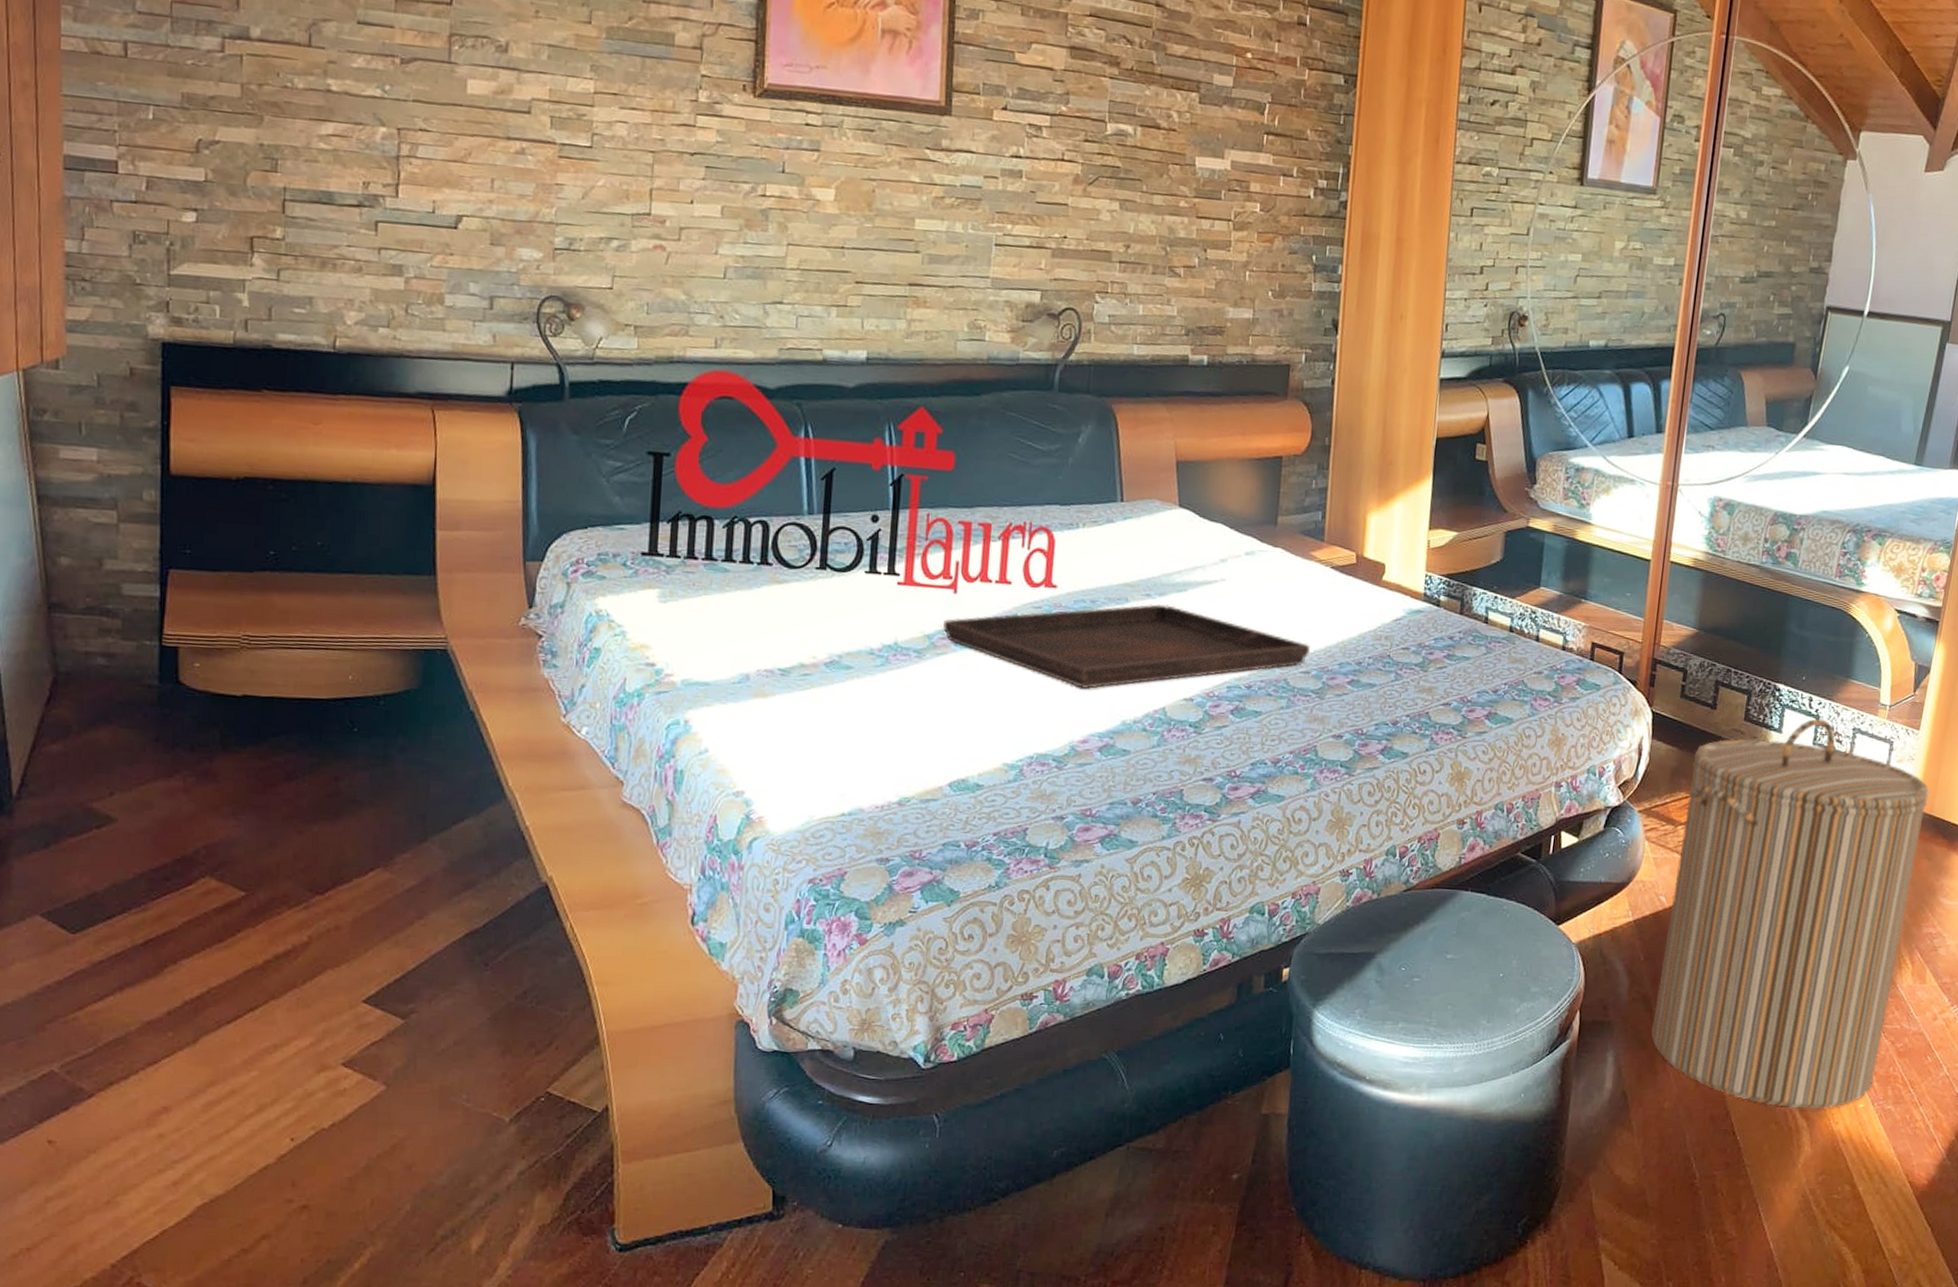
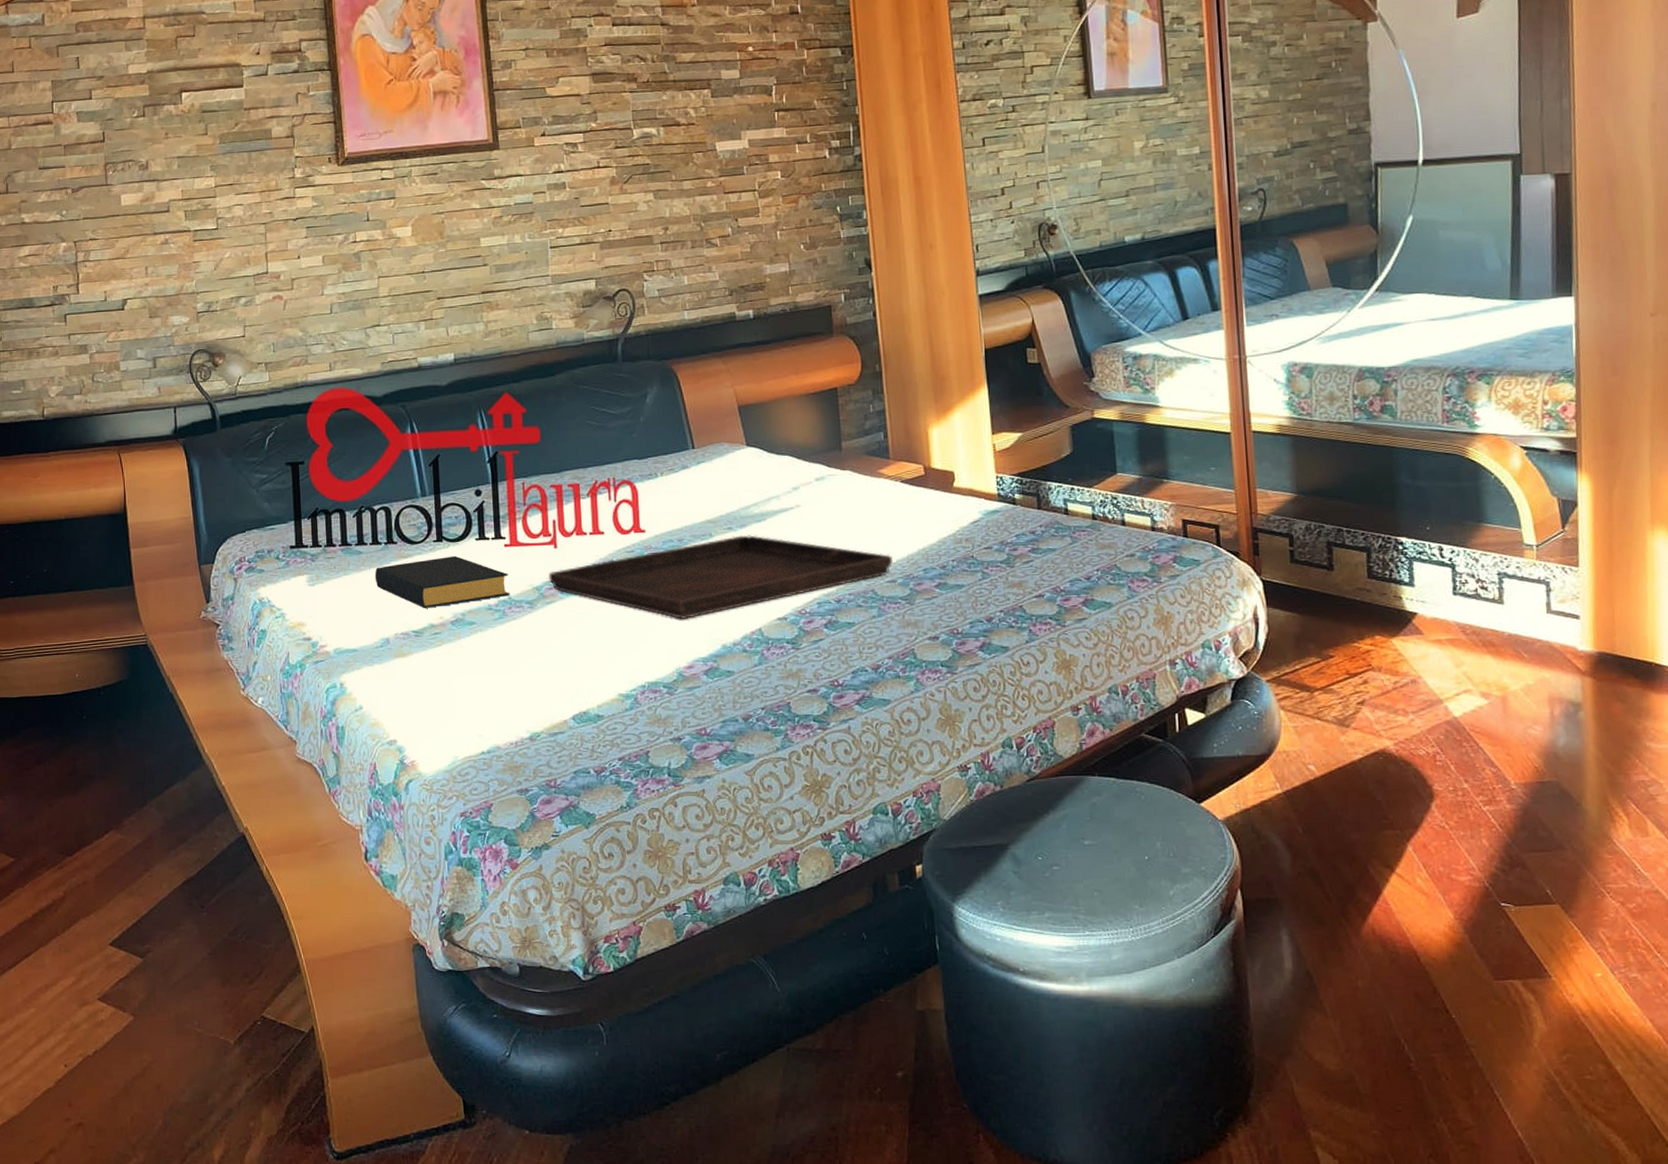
hardback book: none [740,587,898,645] -> present [374,555,510,608]
laundry hamper: present [1651,718,1929,1108] -> none [1318,567,1608,980]

